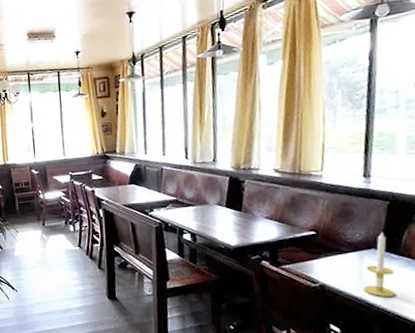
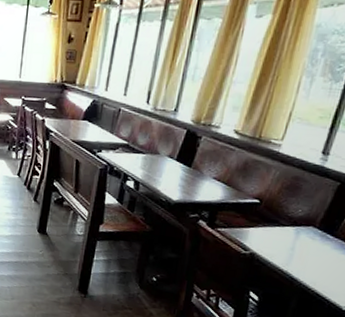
candle: present [363,232,395,298] -> none [291,211,328,276]

